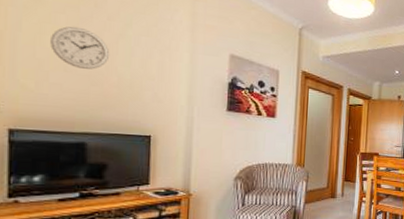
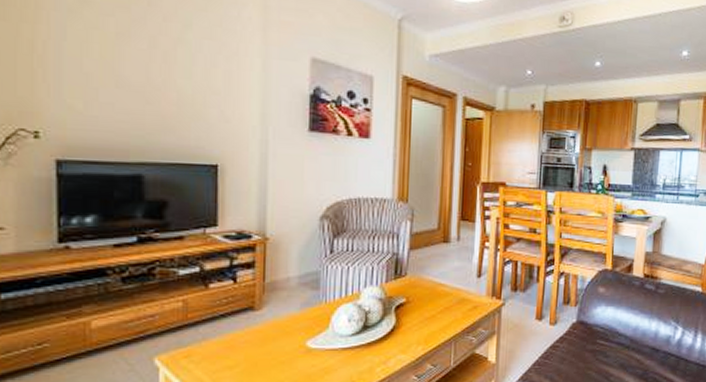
wall clock: present [50,26,110,70] -> none [99,31,167,84]

